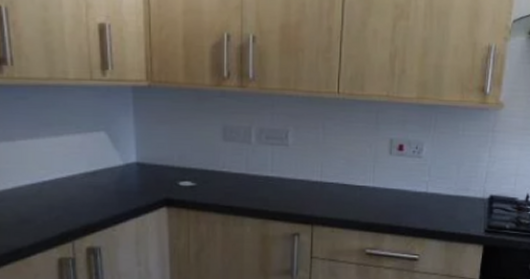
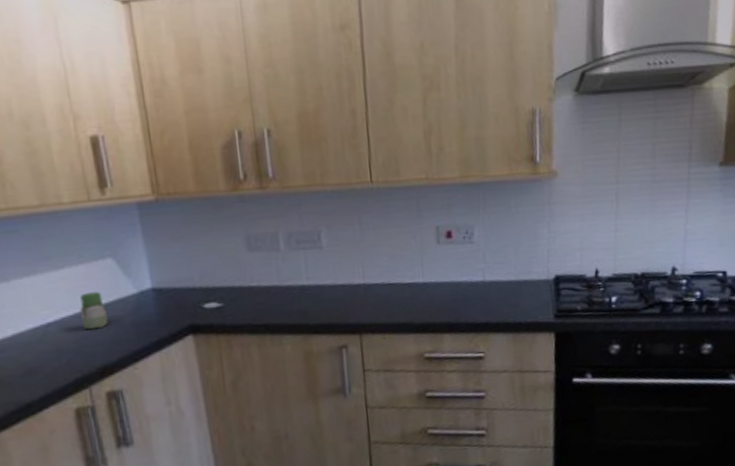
jar: none [73,159,95,192] -> present [80,291,108,330]

